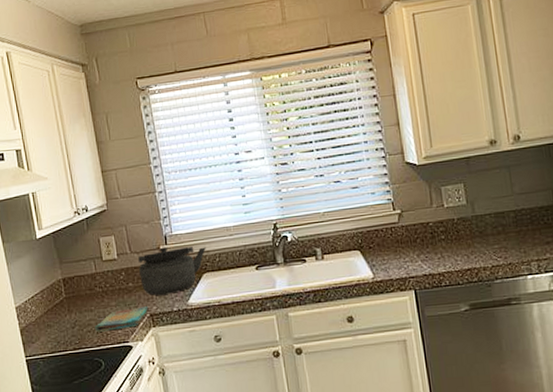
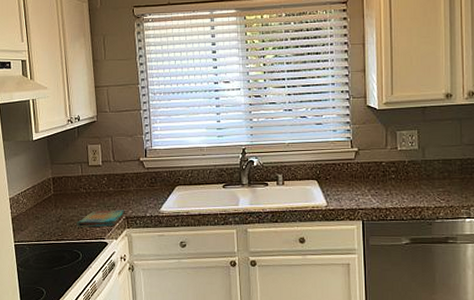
kettle: present [138,246,206,296] -> none [120,159,180,201]

